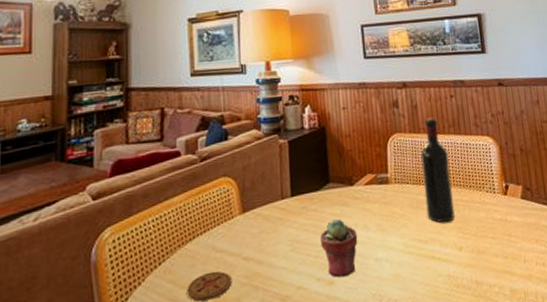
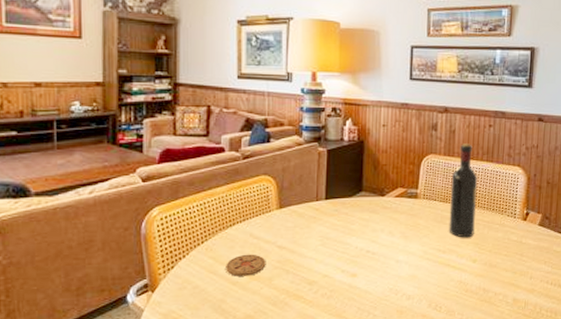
potted succulent: present [319,219,358,278] -> none [347,224,383,272]

